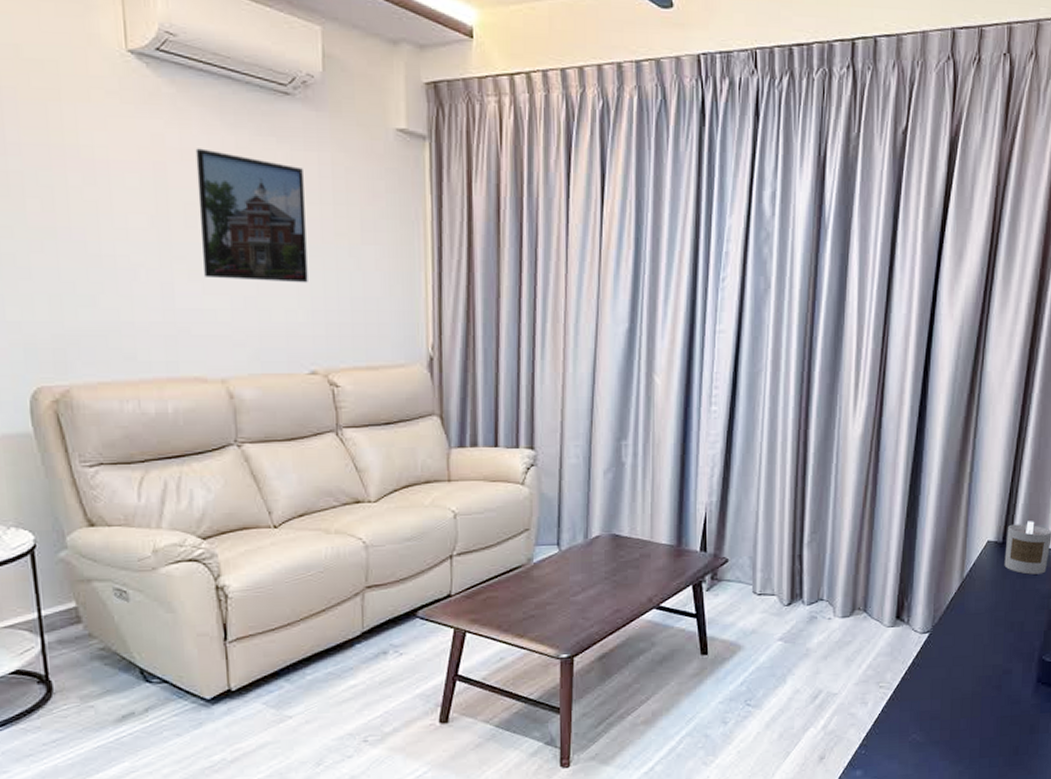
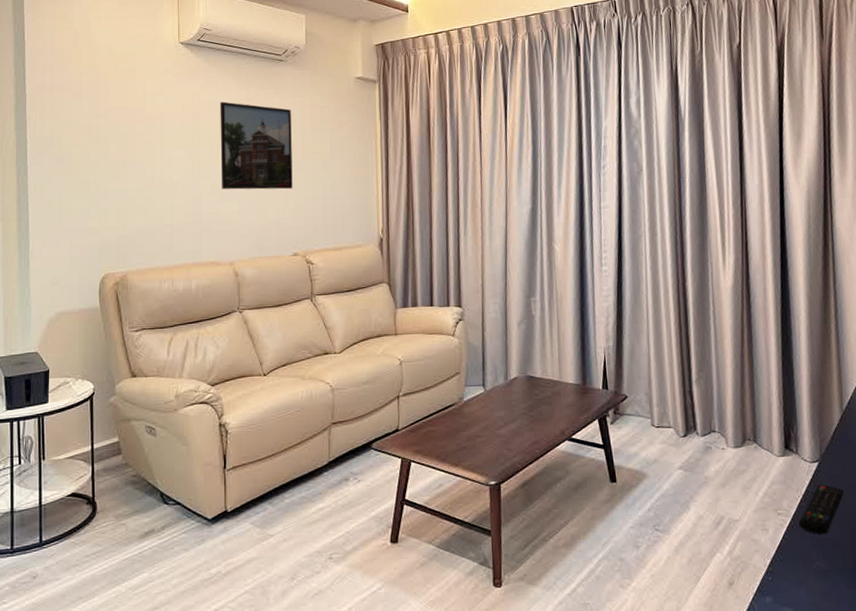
remote control: none [900,656,951,707] -> present [798,484,844,534]

